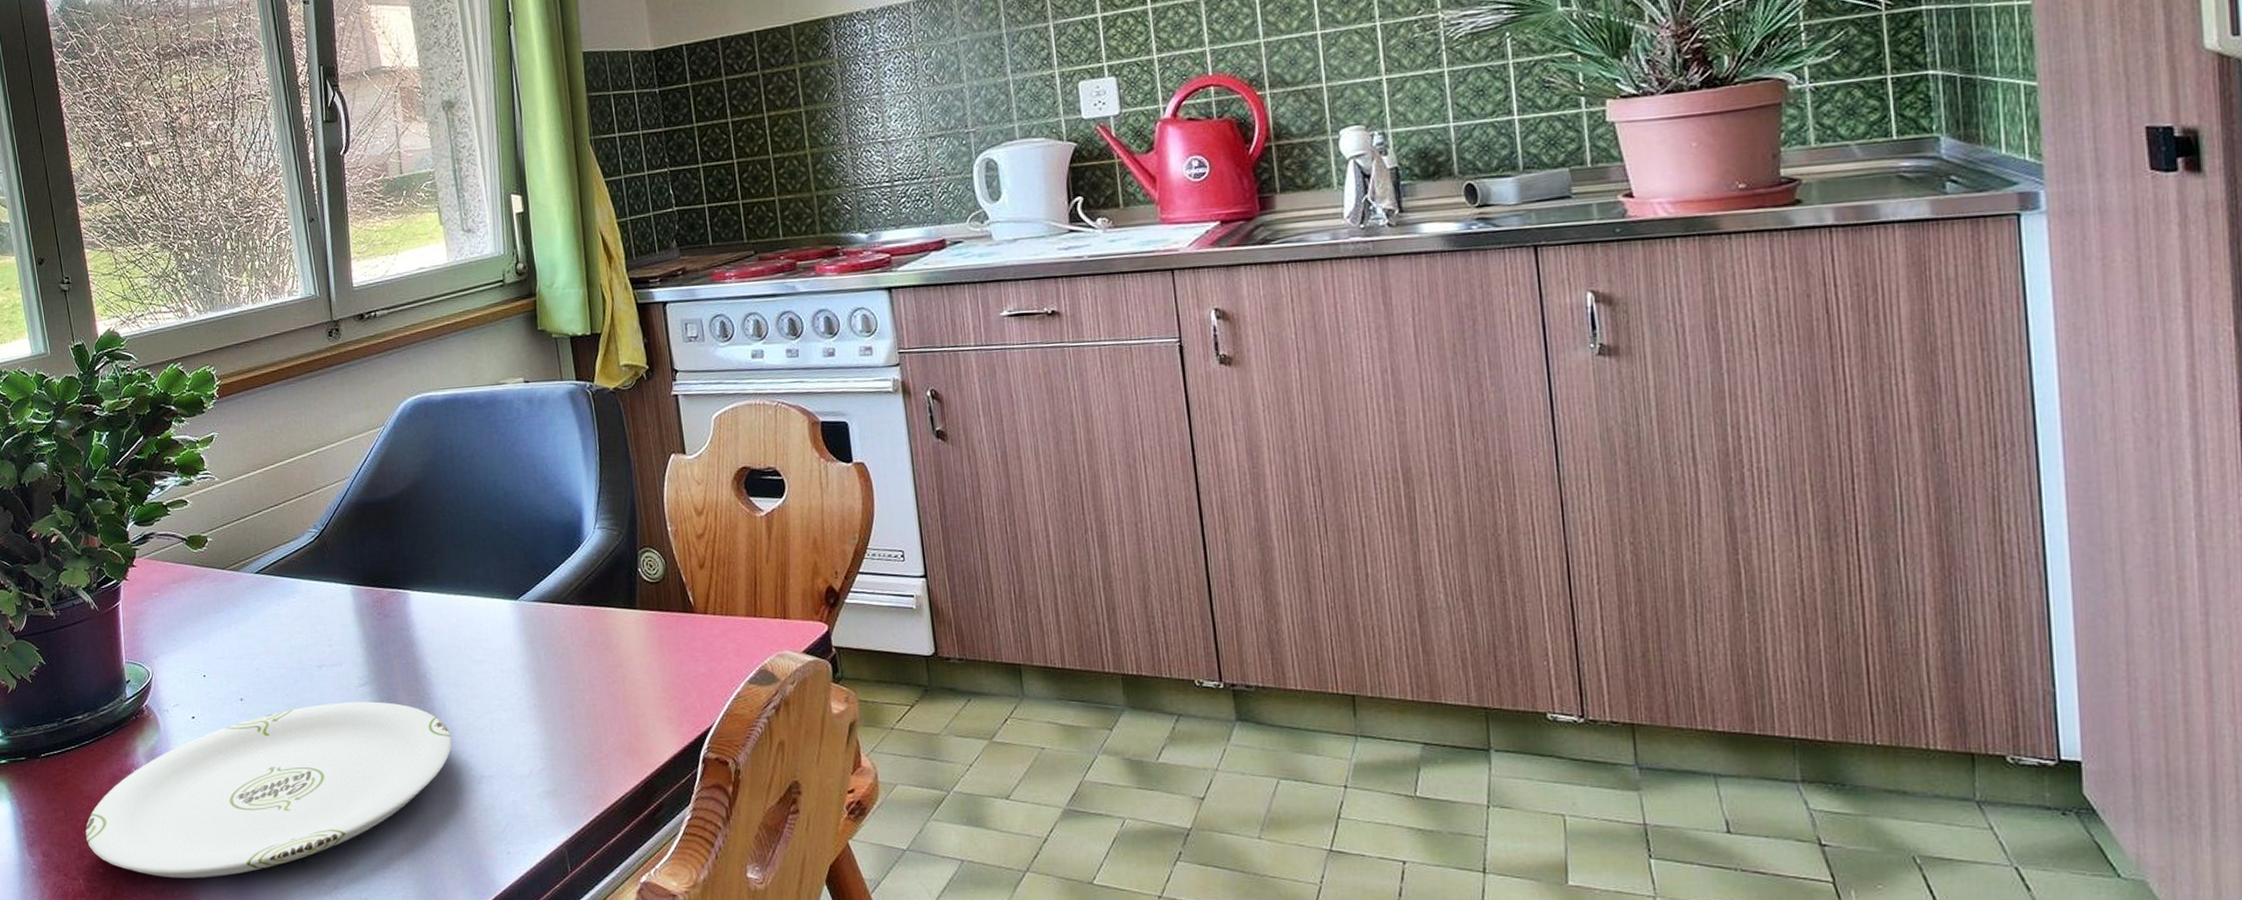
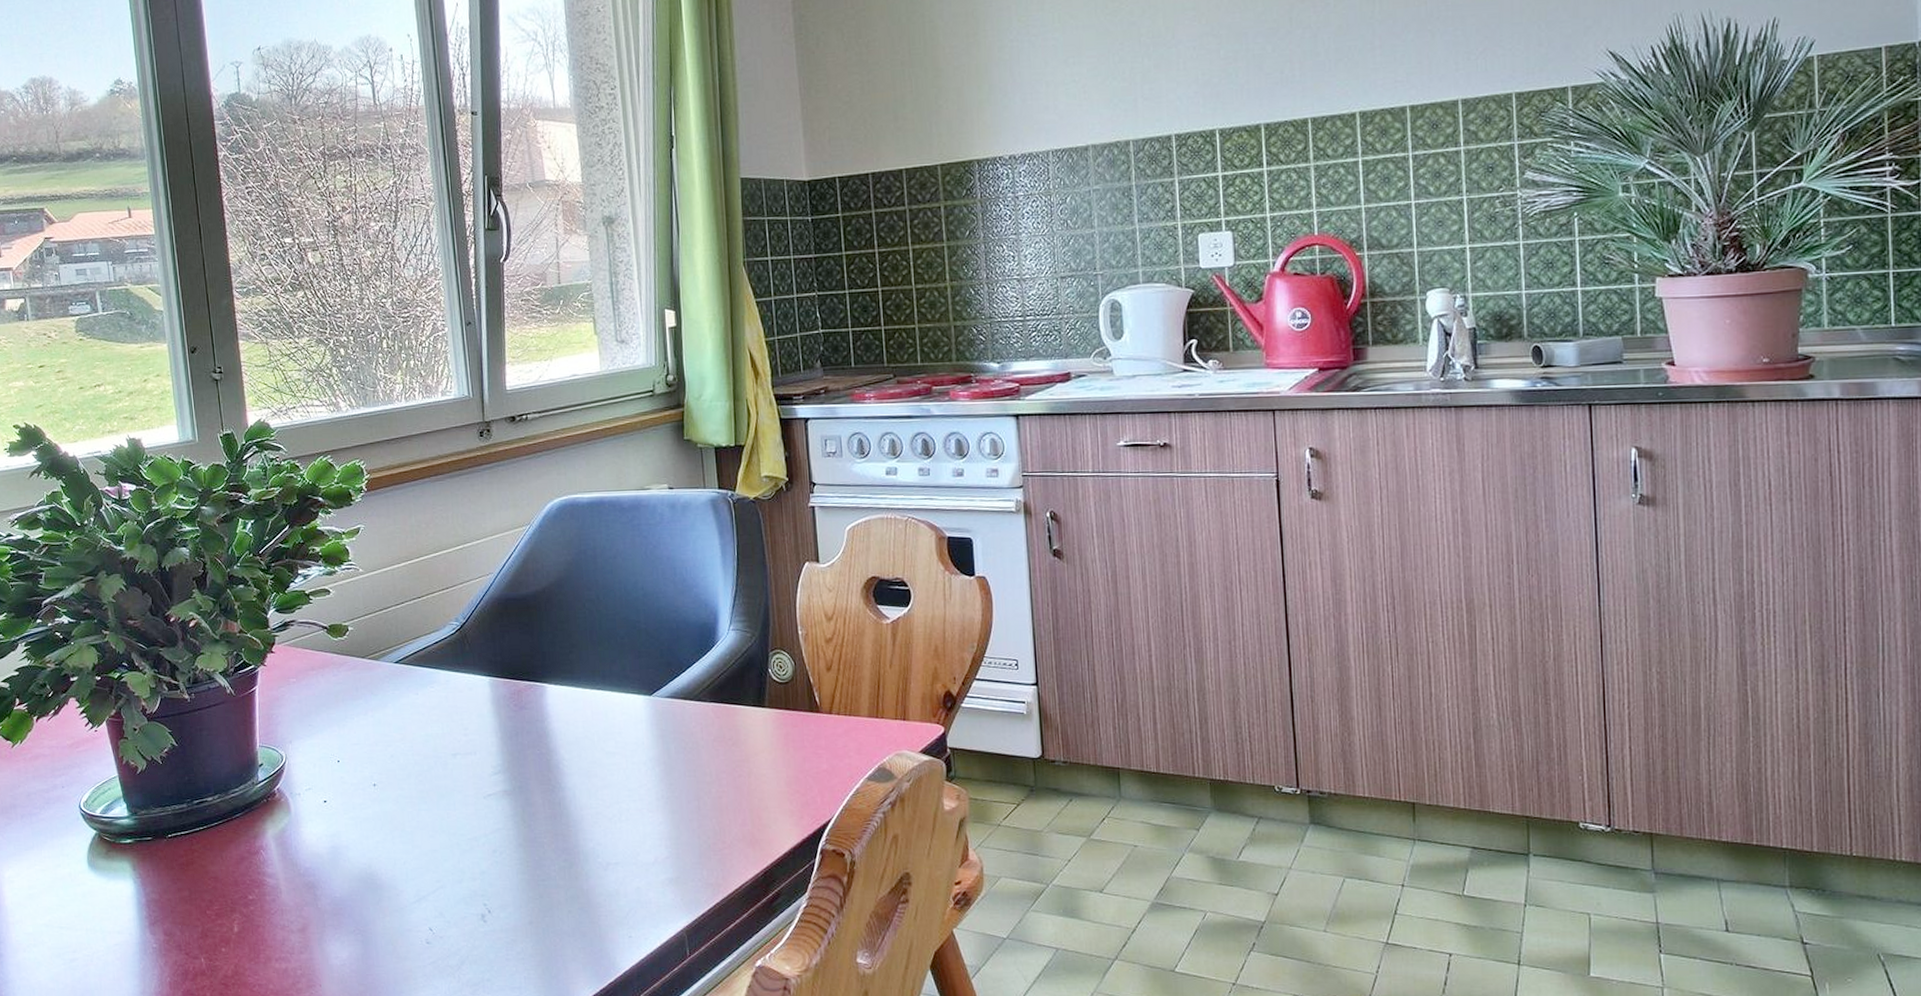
plate: present [85,701,452,878] -> none [209,789,581,958]

